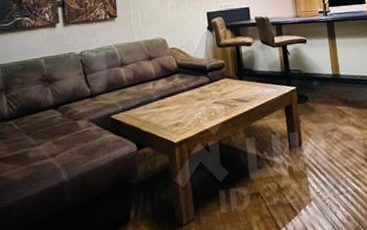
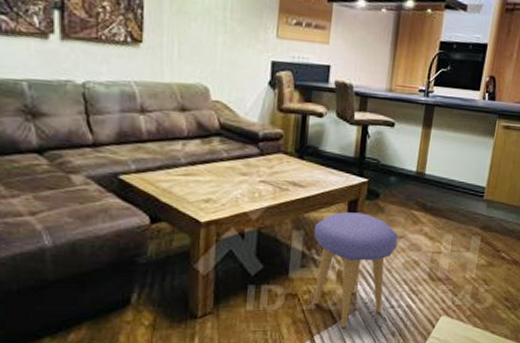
stool: none [262,115,333,218] -> present [313,212,399,327]

